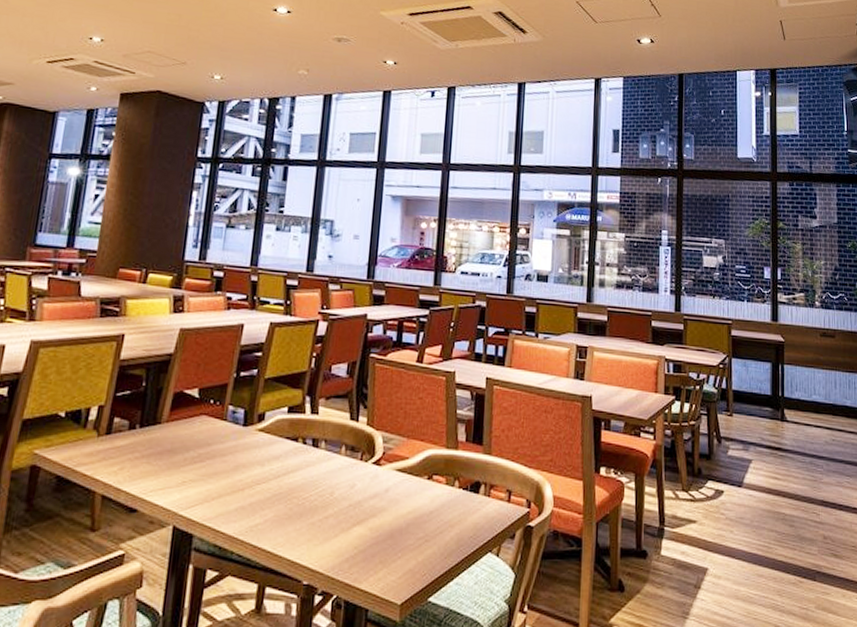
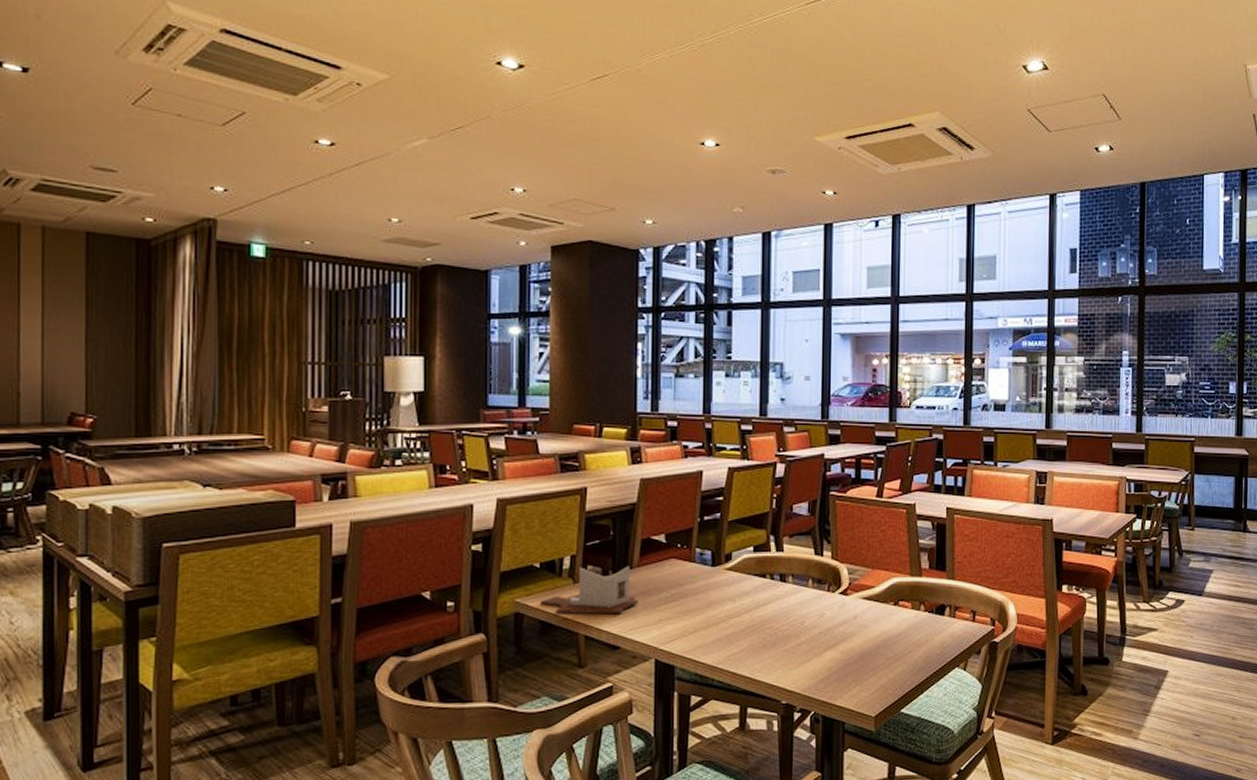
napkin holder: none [60,419,163,473] -> present [541,566,638,615]

